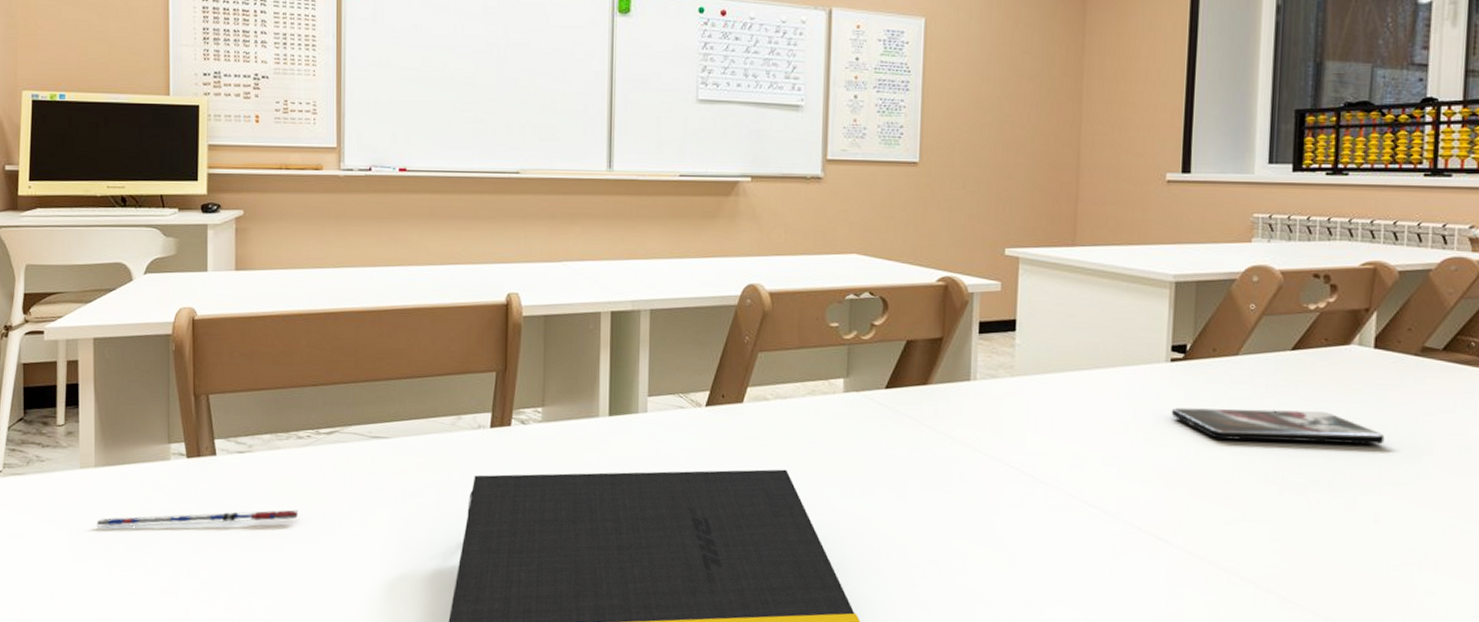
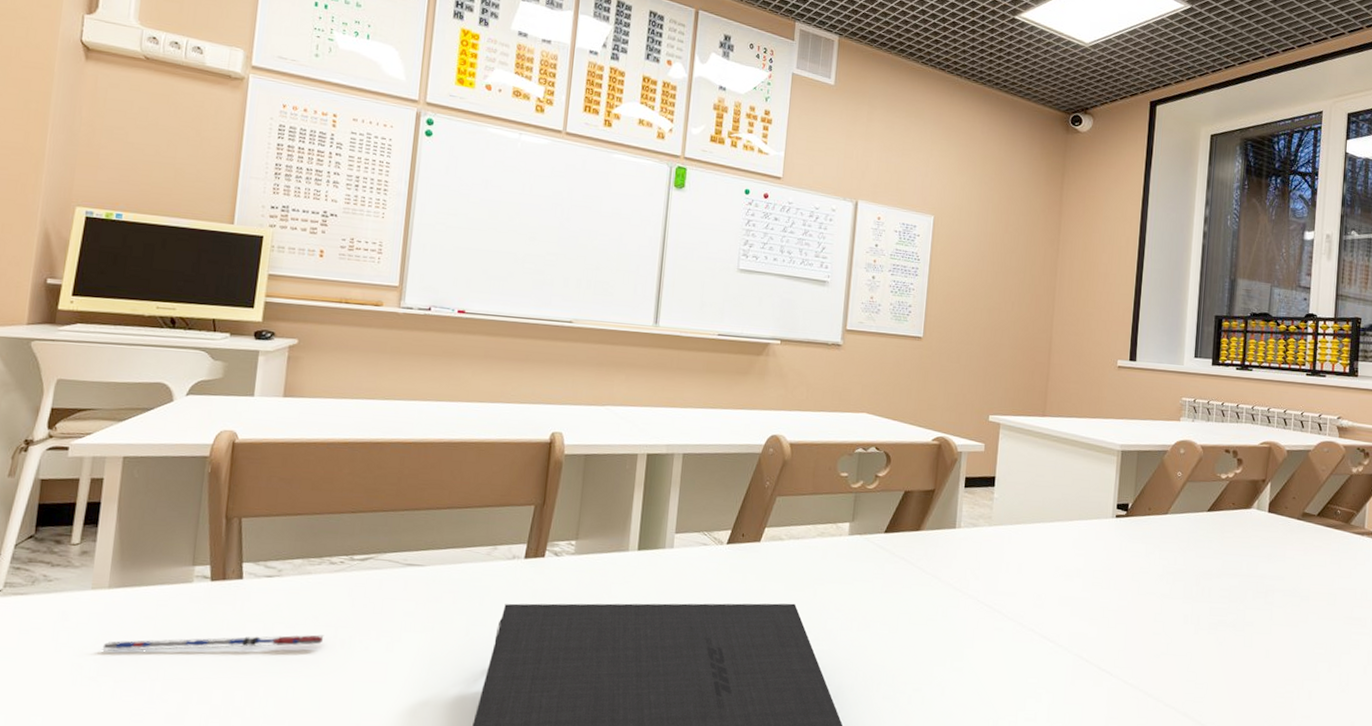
smartphone: present [1171,407,1385,445] -> none [1114,557,1275,592]

